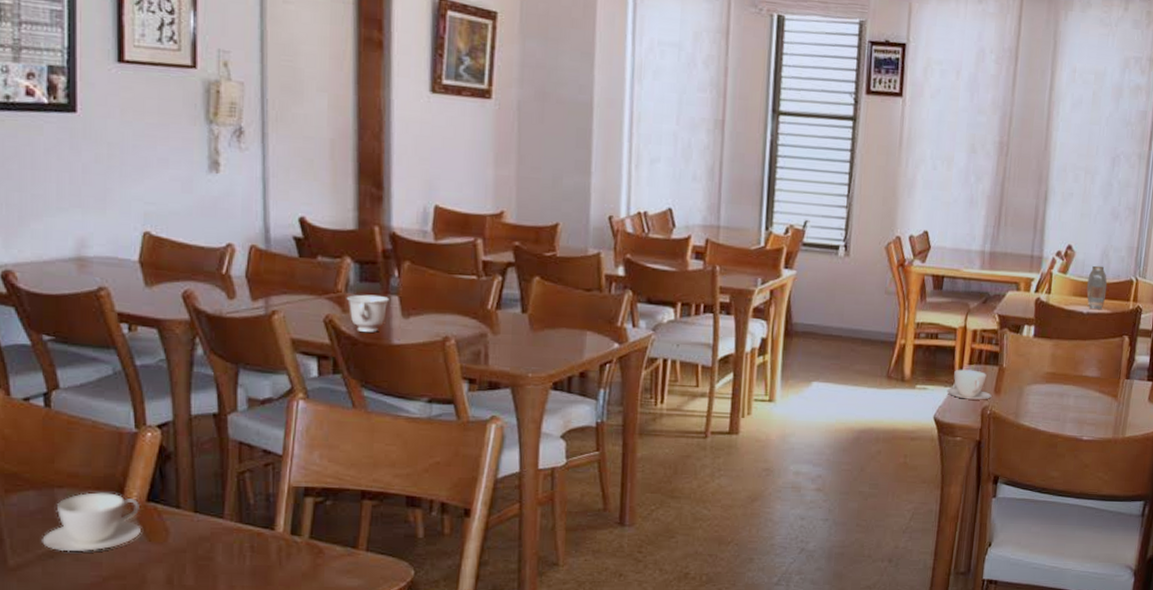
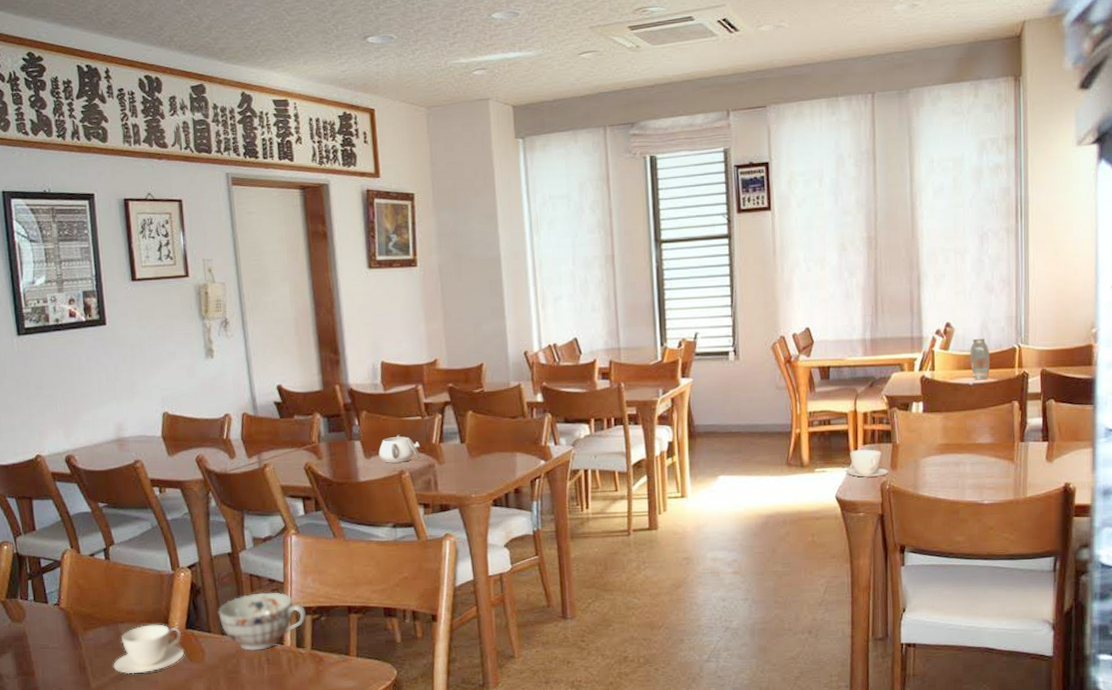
teacup: none [192,465,308,535] -> present [218,592,307,651]
teacup: present [346,294,390,333] -> none [319,442,354,475]
teapot: none [419,294,473,327] -> present [378,434,421,463]

